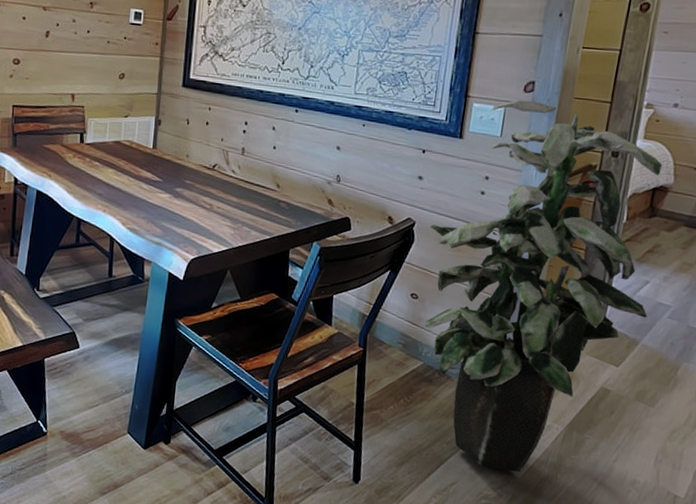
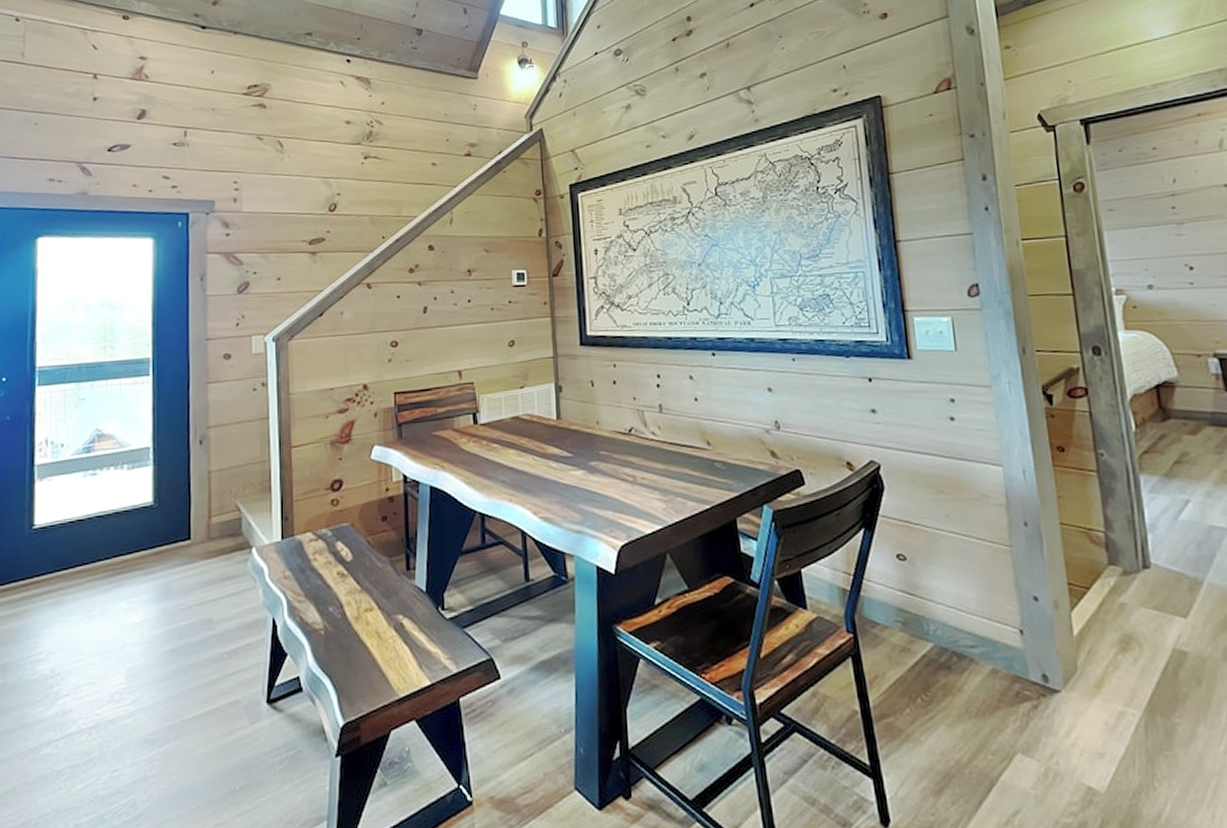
indoor plant: present [425,99,662,472] -> none [900,305,1202,785]

